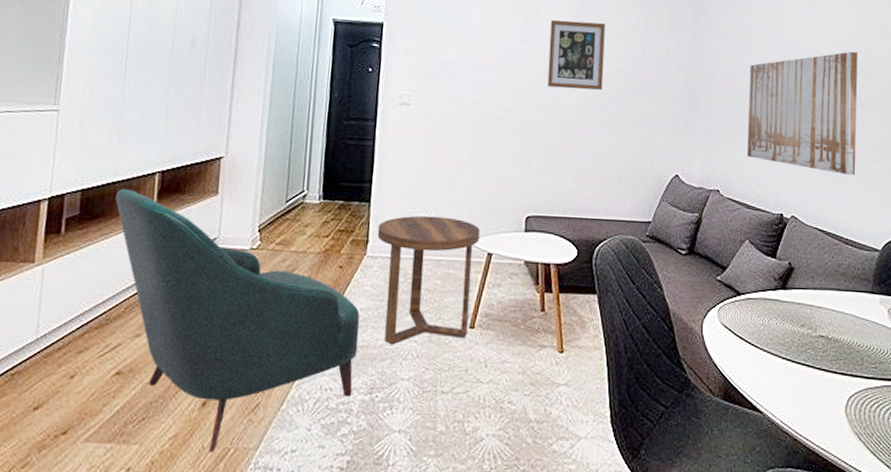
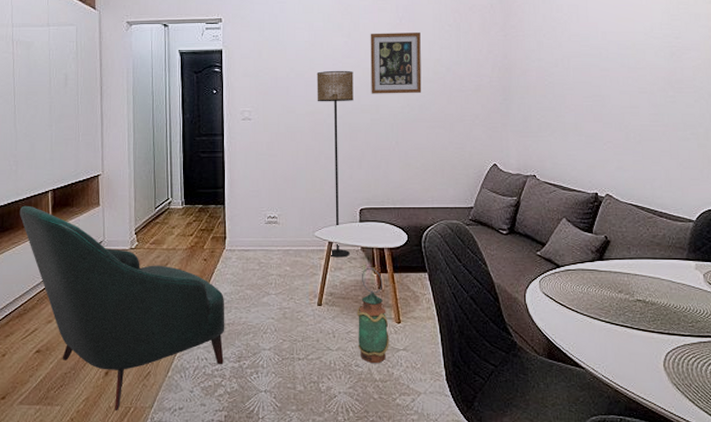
side table: present [377,215,480,345] -> none [233,213,320,322]
floor lamp: none [486,57,530,272] -> present [316,70,354,258]
lantern: none [513,285,550,401] -> present [356,267,389,364]
wall art: present [747,51,858,176] -> none [560,37,668,154]

